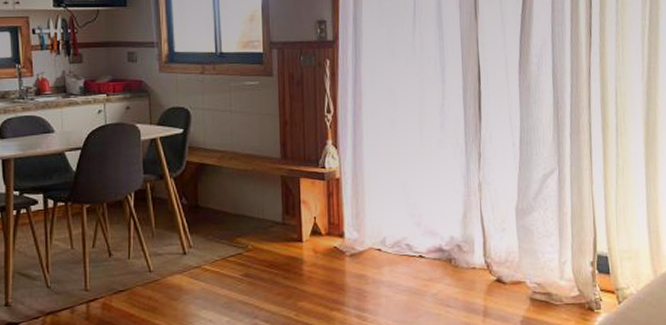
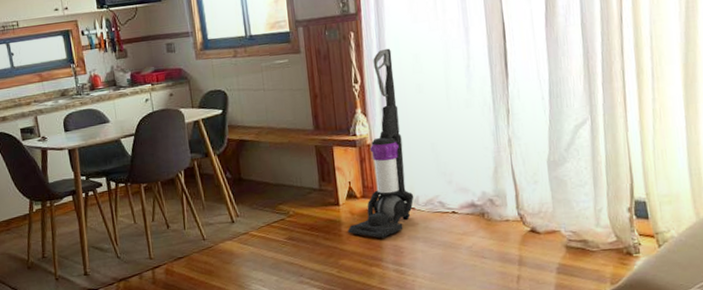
vacuum cleaner: none [309,80,381,280] -> present [348,48,414,238]

